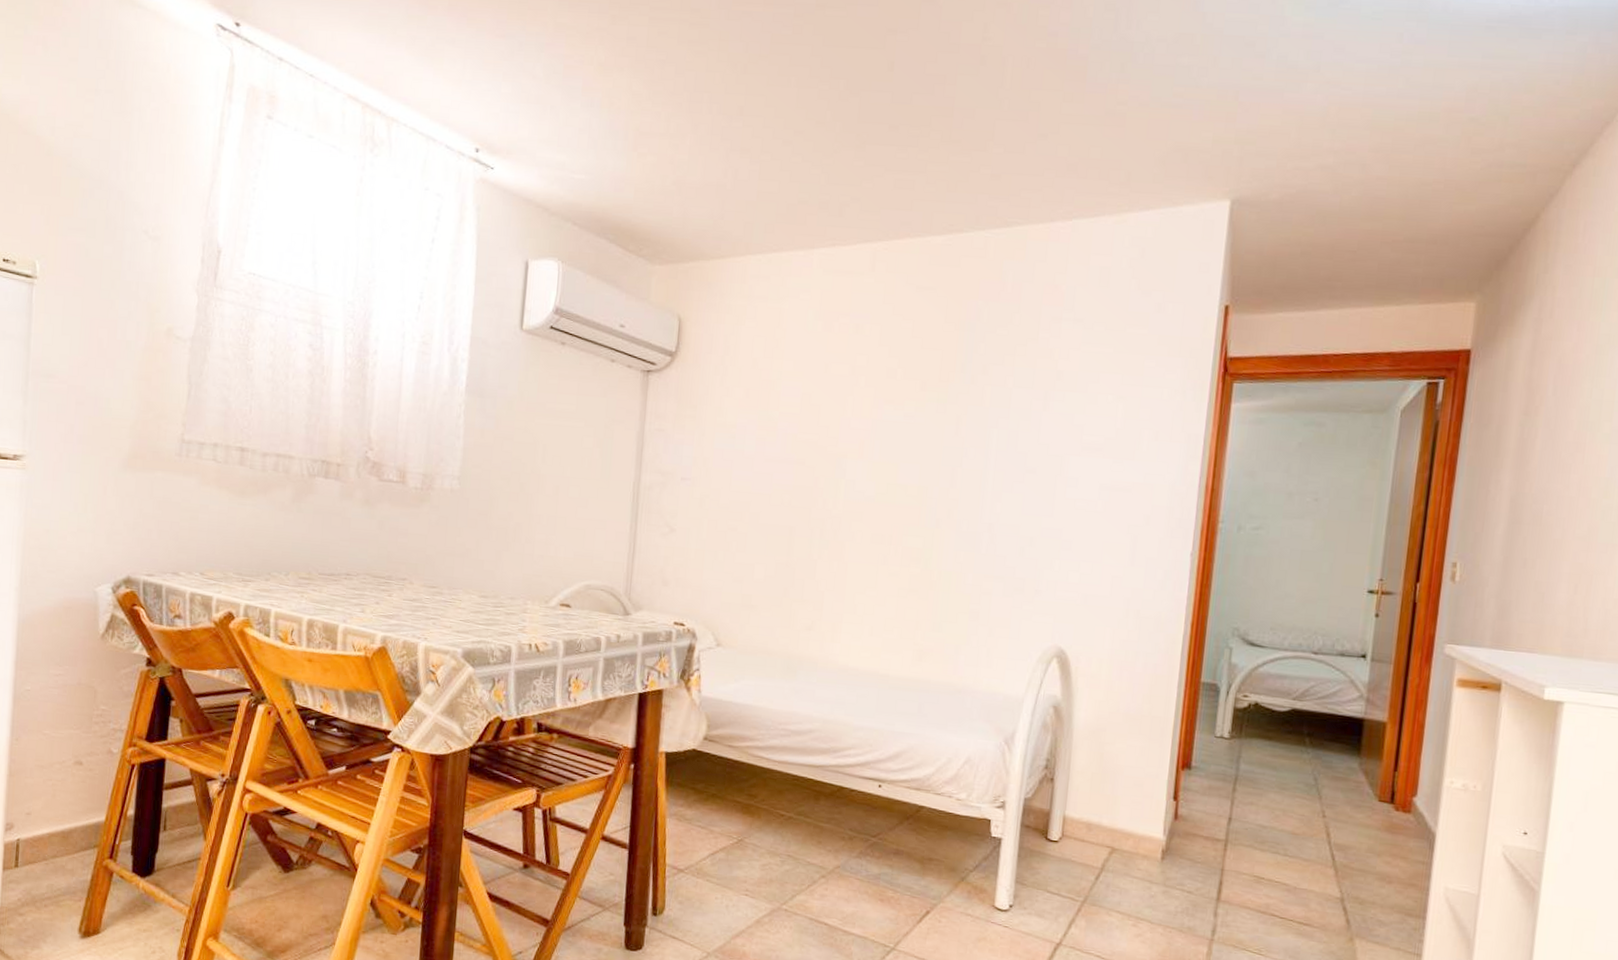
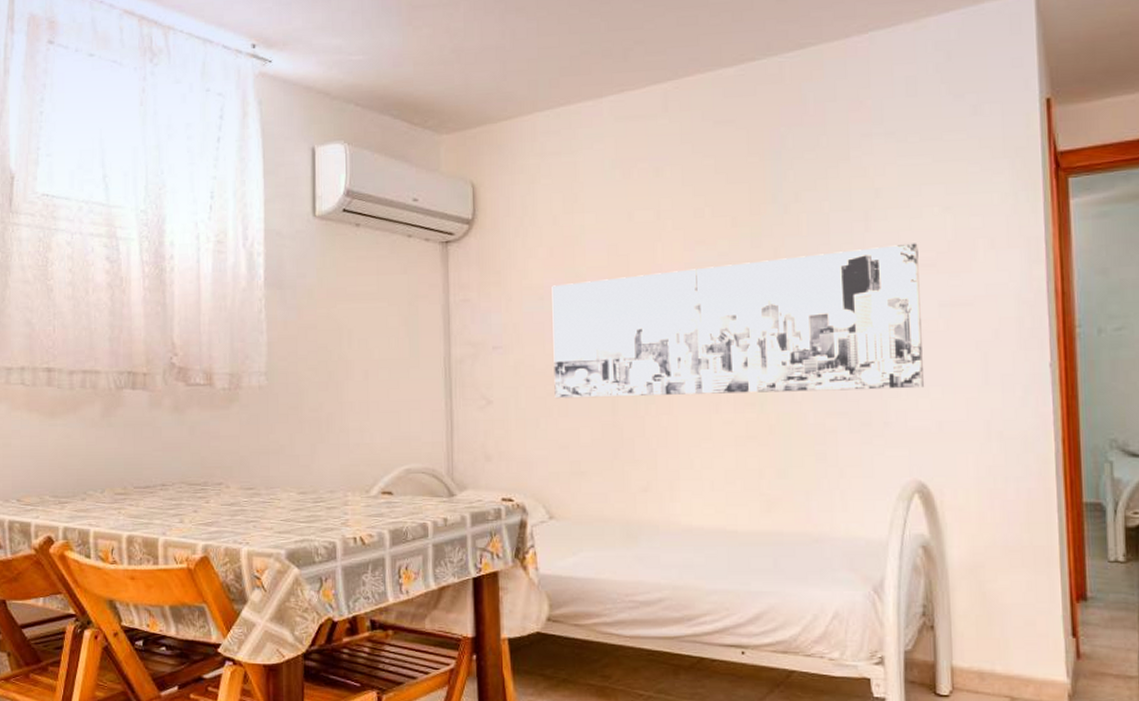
wall art: none [735,425,1089,562] -> present [552,243,925,399]

